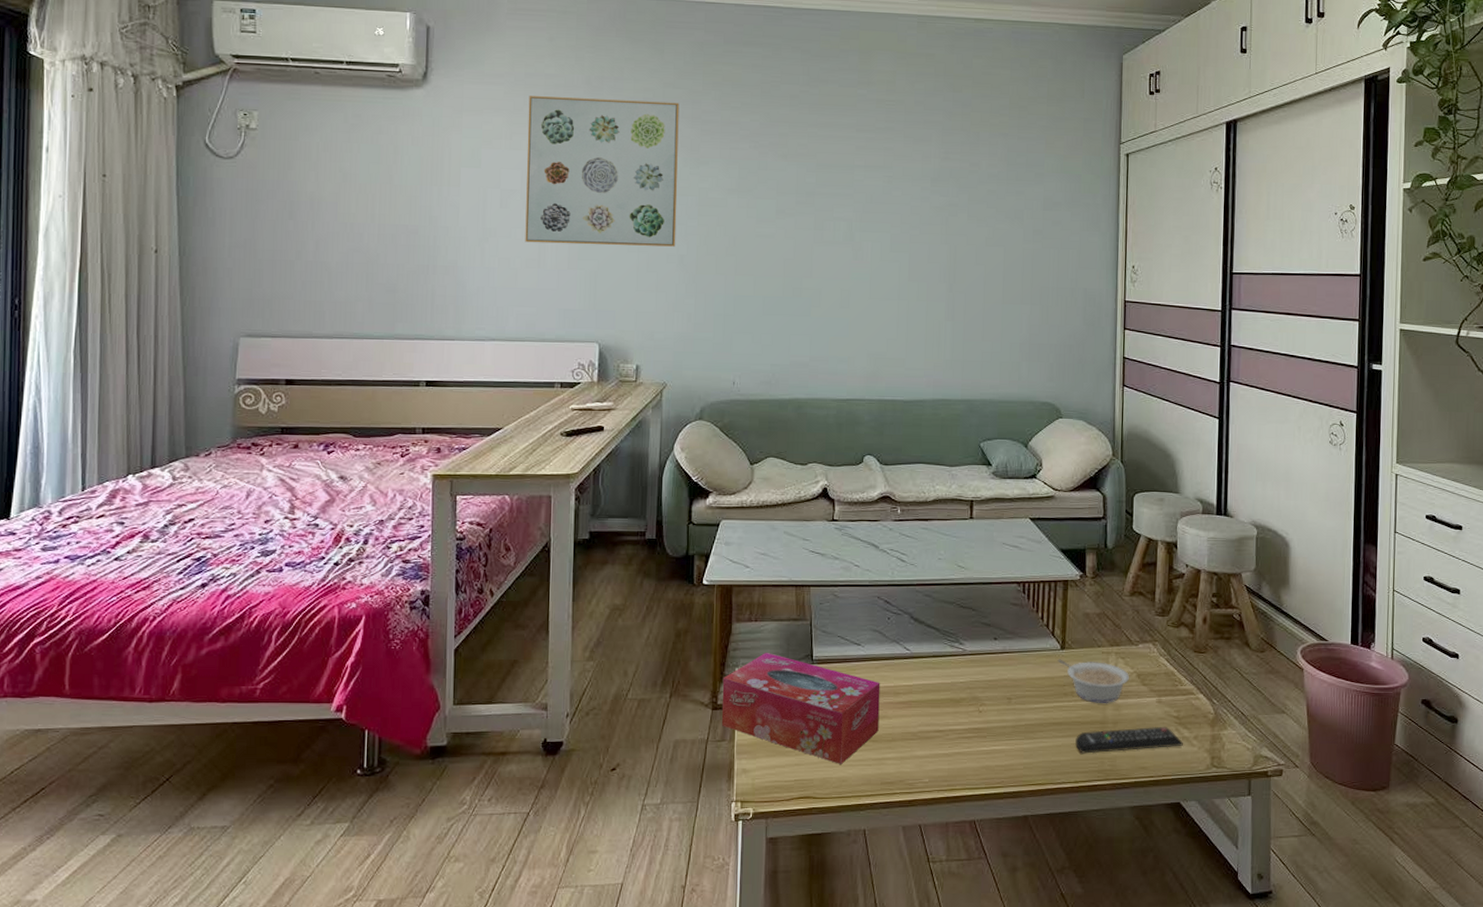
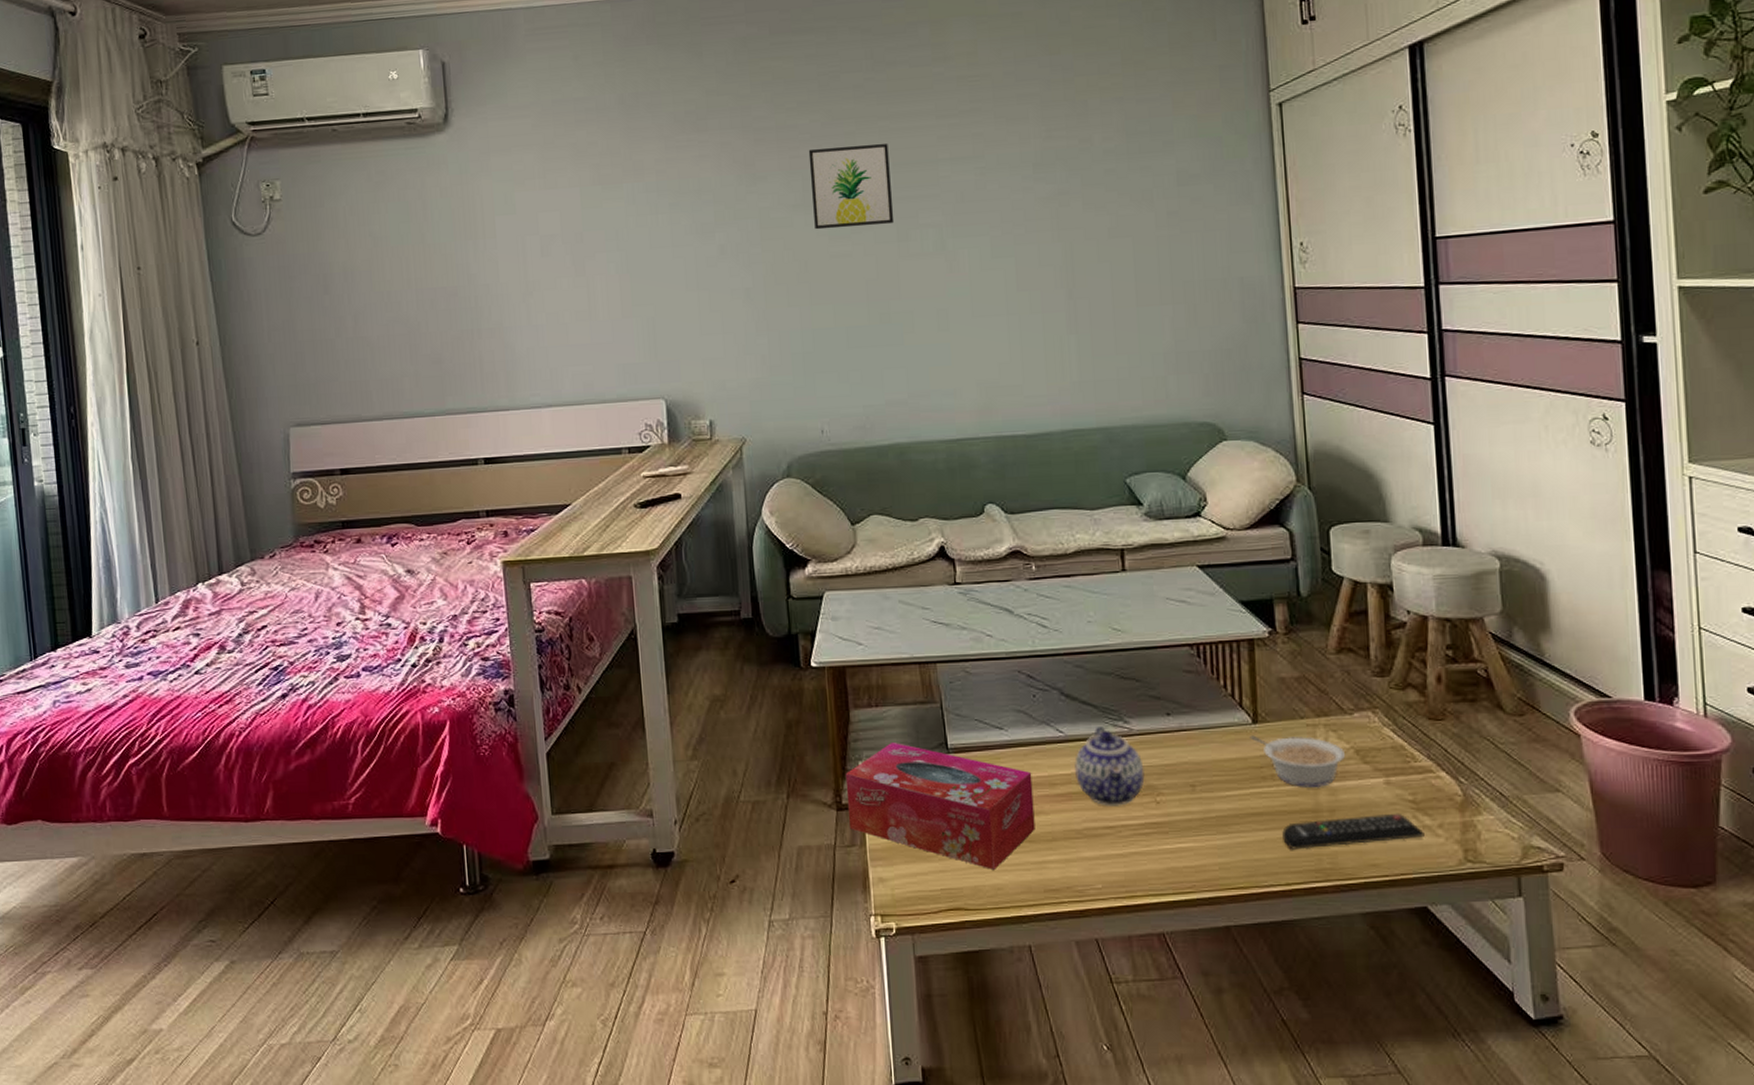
wall art: present [525,96,680,247] -> none [559,111,739,293]
wall art: none [745,143,814,214] -> present [808,144,895,230]
teapot: none [916,645,972,714] -> present [1075,725,1145,806]

